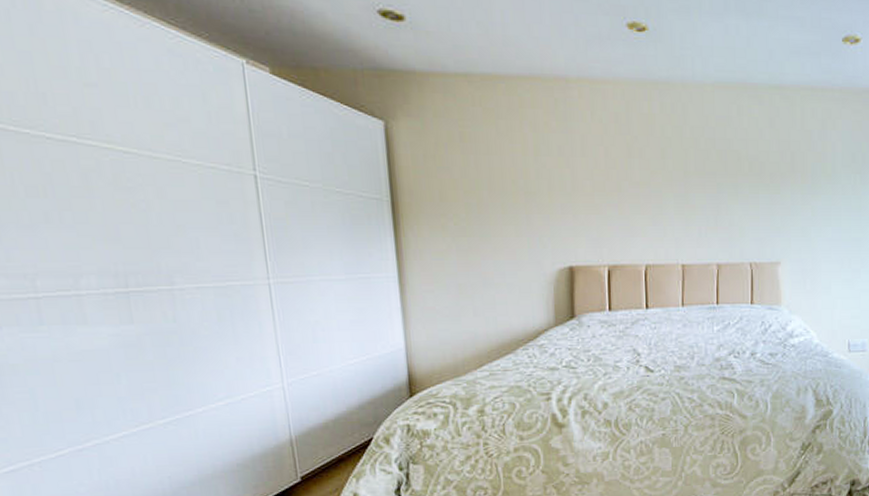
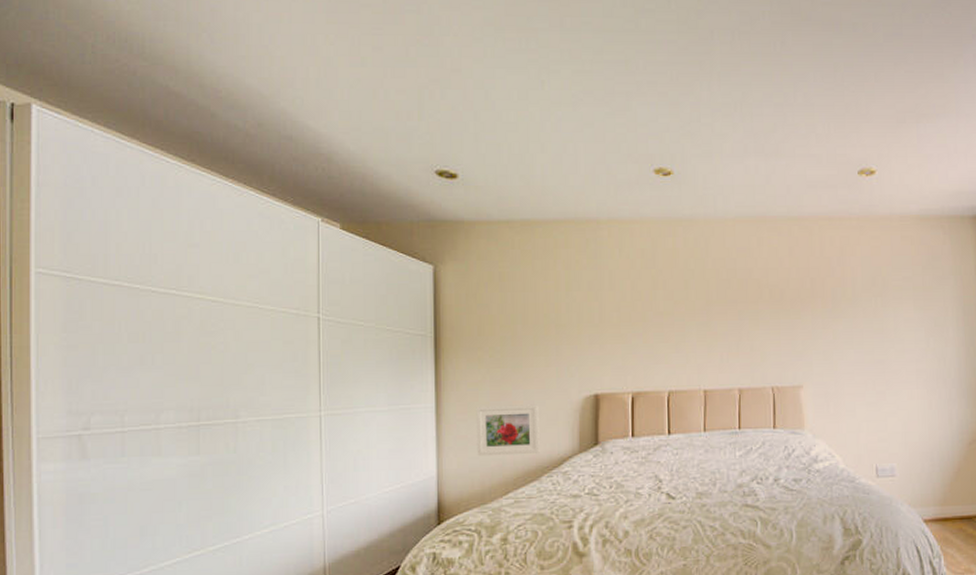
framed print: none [443,276,514,329] -> present [476,404,540,457]

